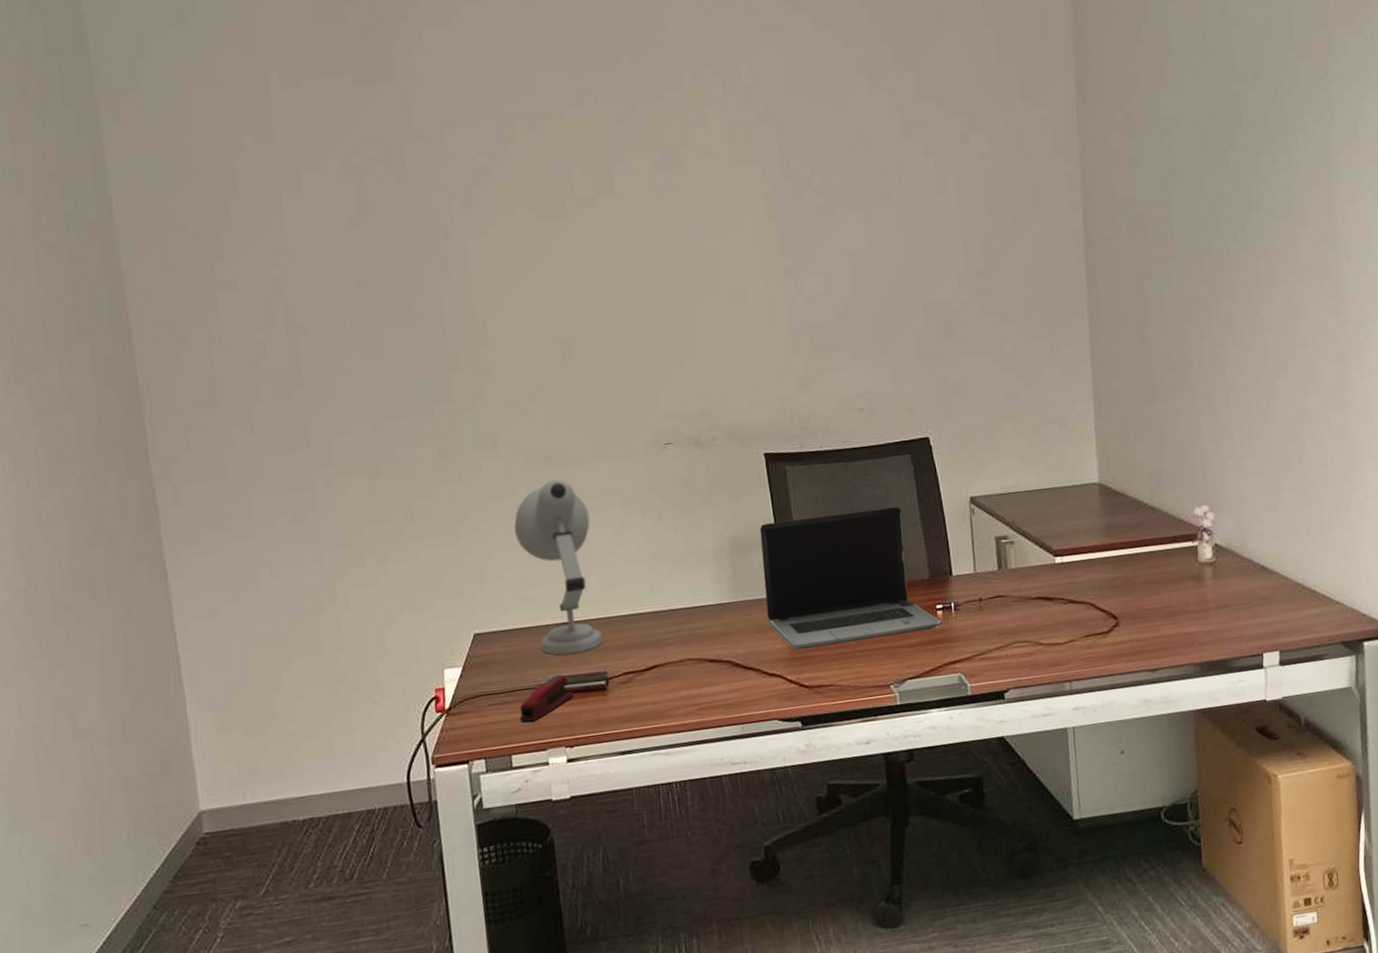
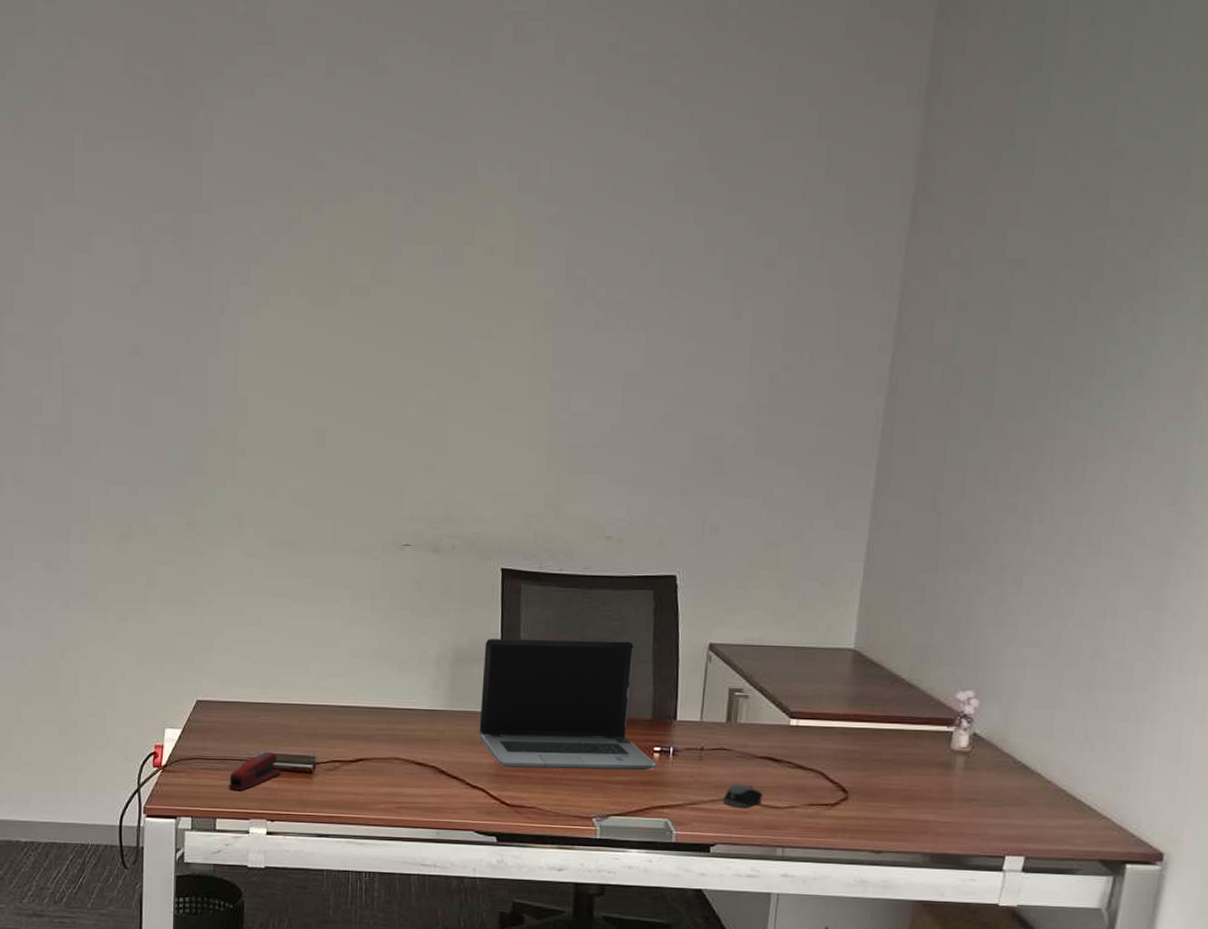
desk lamp: present [514,480,602,656] -> none [247,565,320,734]
computer mouse: none [1008,627,1044,652] -> present [723,784,764,809]

